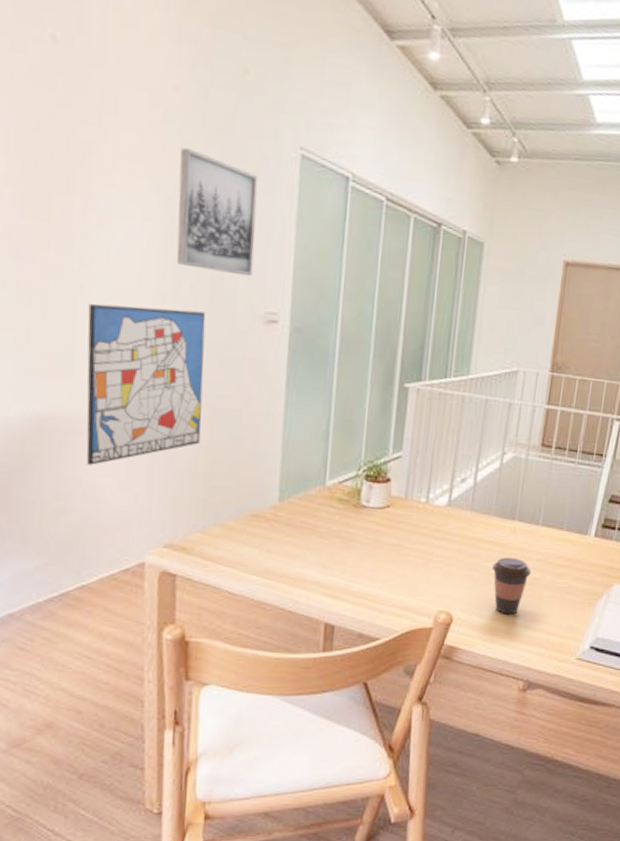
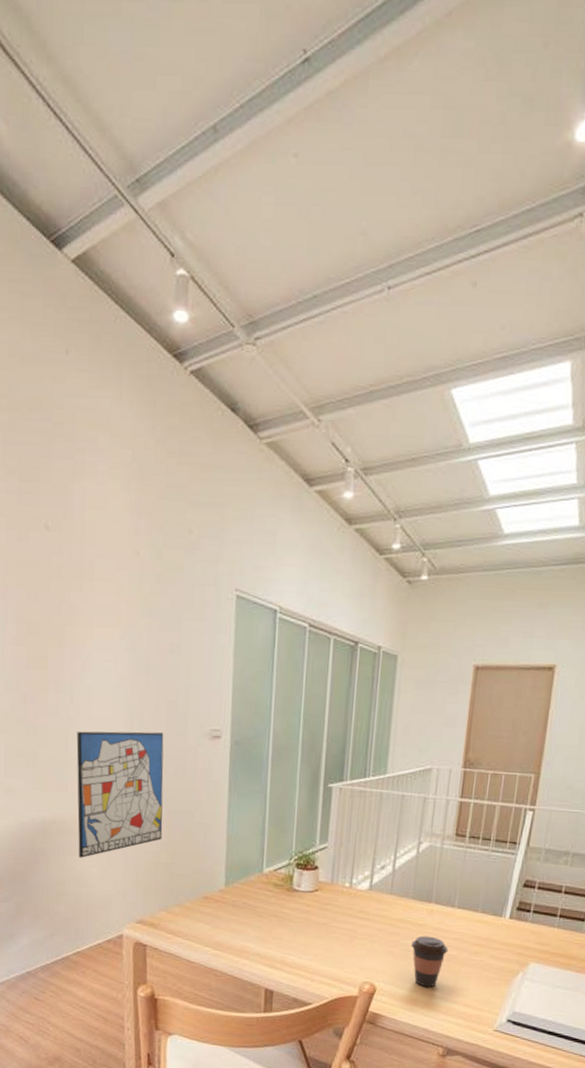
wall art: present [176,148,258,277] -> none [140,601,202,701]

